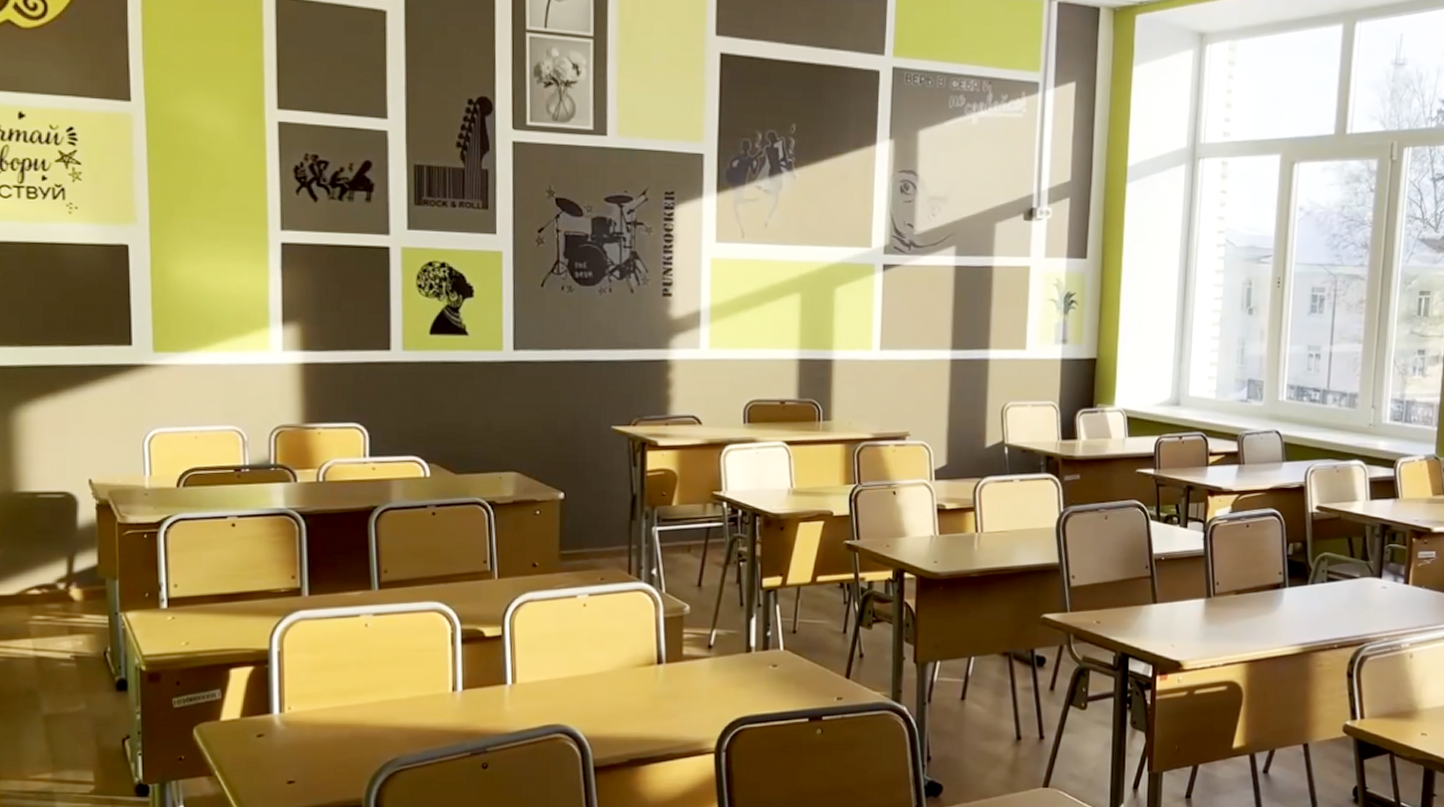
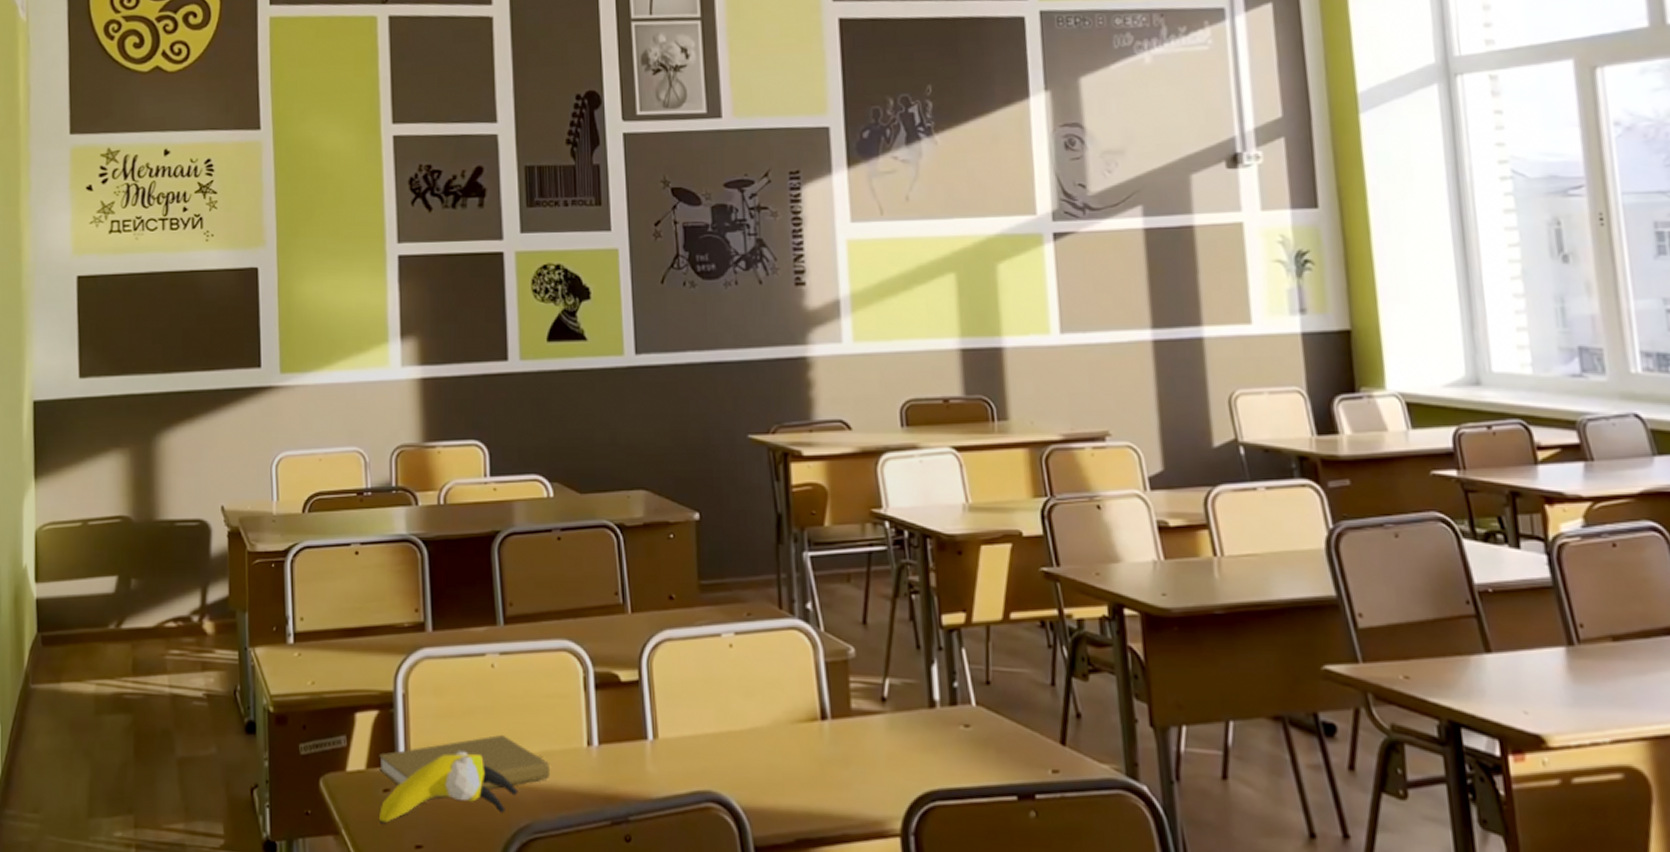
banana: none [252,699,387,765] -> present [378,751,519,824]
book: none [253,685,416,741] -> present [379,735,549,799]

